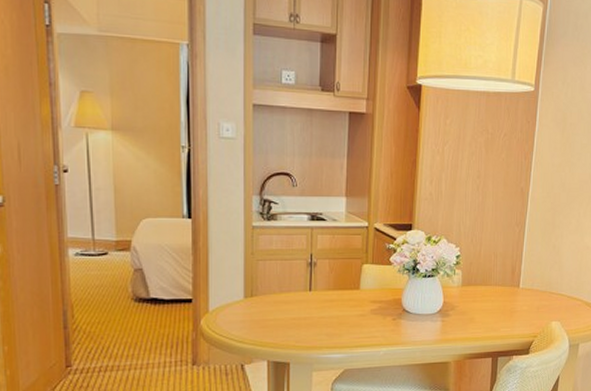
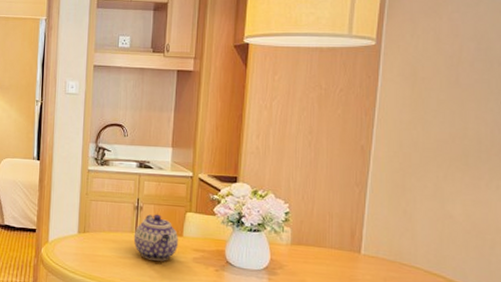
teapot: none [308,268,355,317] -> present [133,214,178,261]

